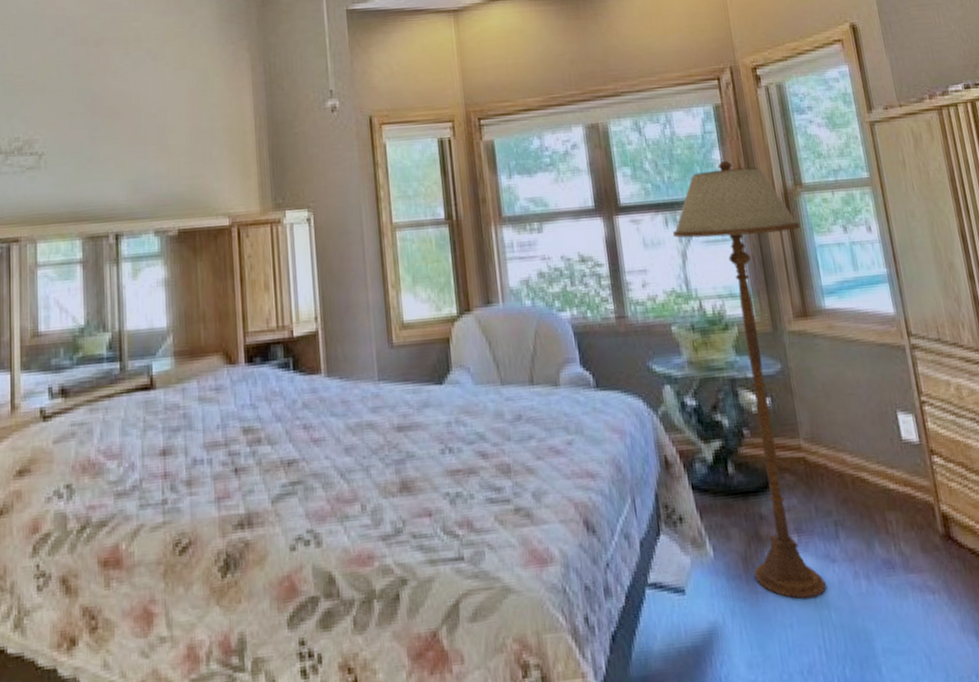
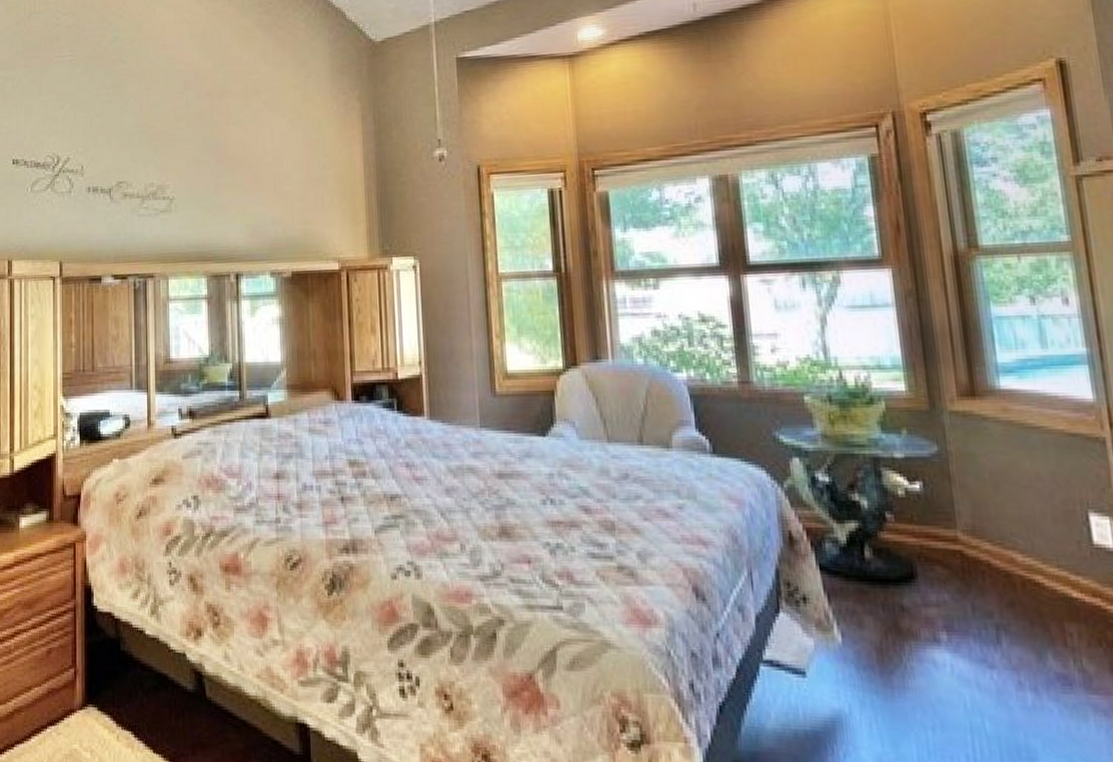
floor lamp: present [673,161,826,599] -> none [811,218,980,703]

